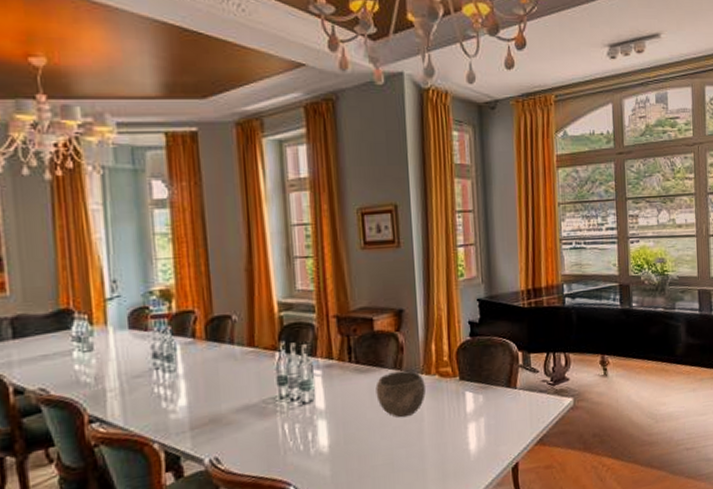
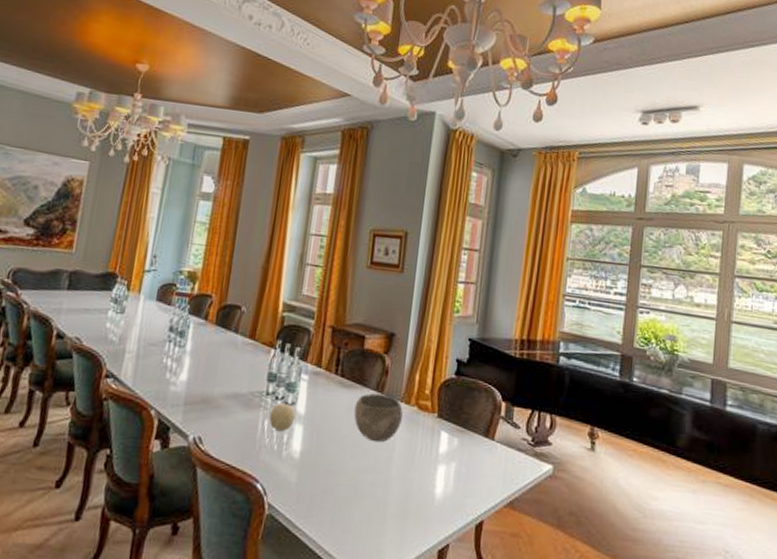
fruit: none [288,402,316,431] -> present [269,403,296,431]

